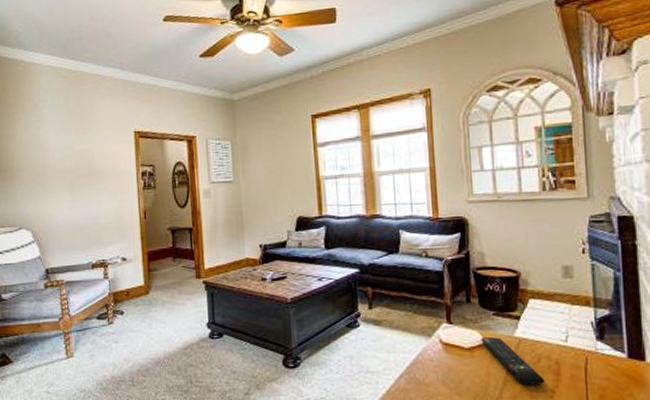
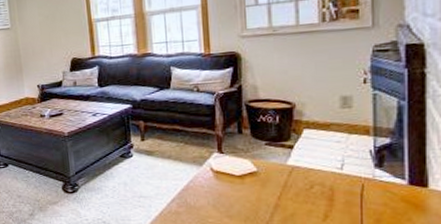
remote control: present [481,337,545,386] -> none [252,165,317,210]

